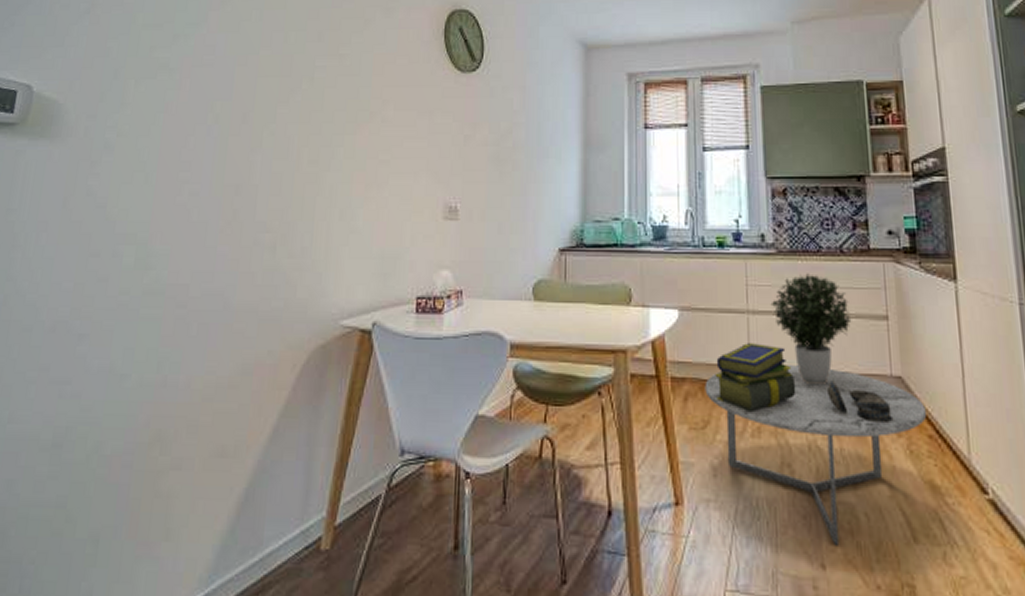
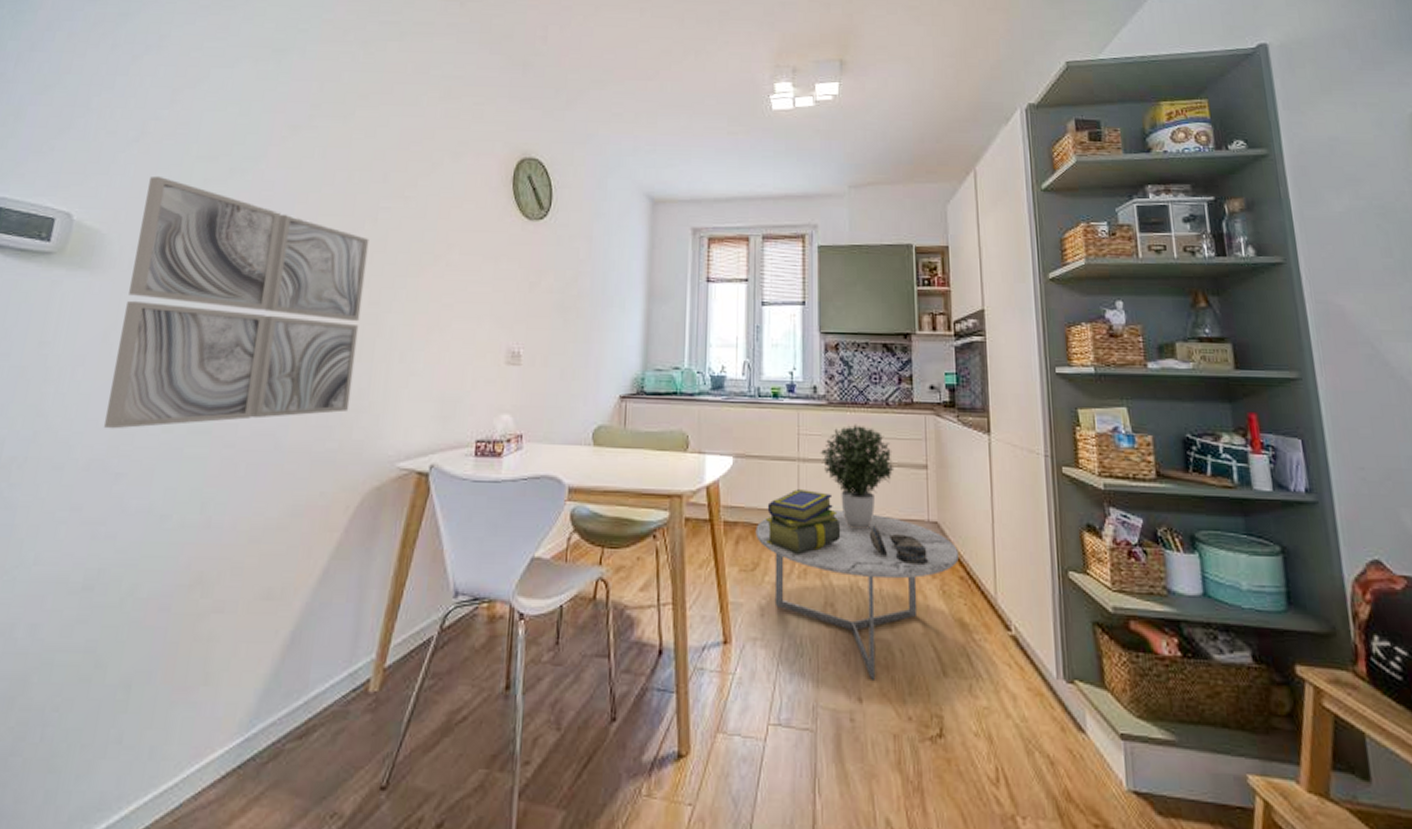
wall art: none [66,45,307,292] -> present [103,175,369,429]

